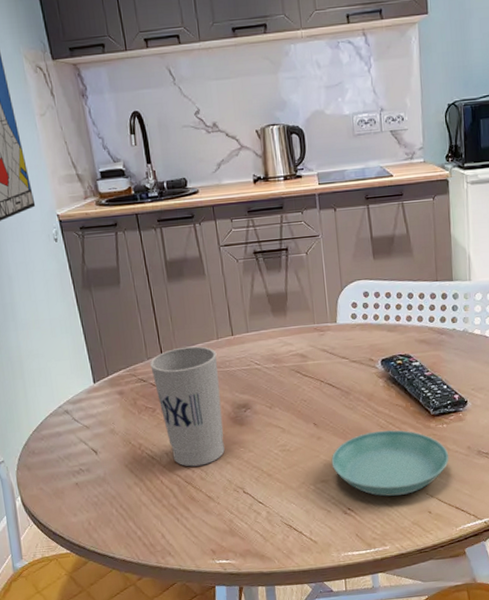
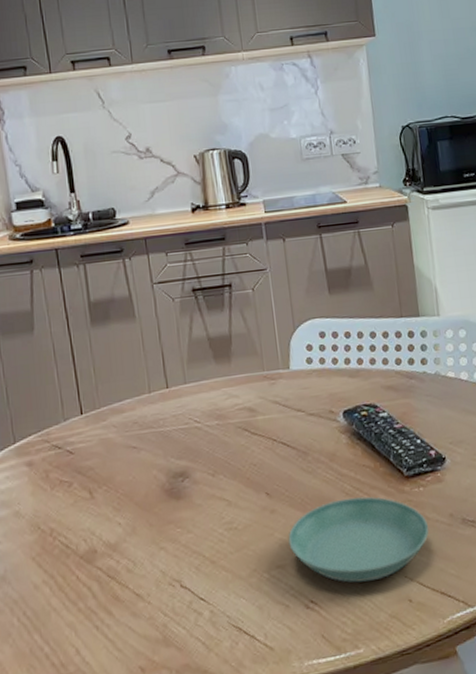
cup: present [150,346,225,467] -> none [67,402,157,556]

